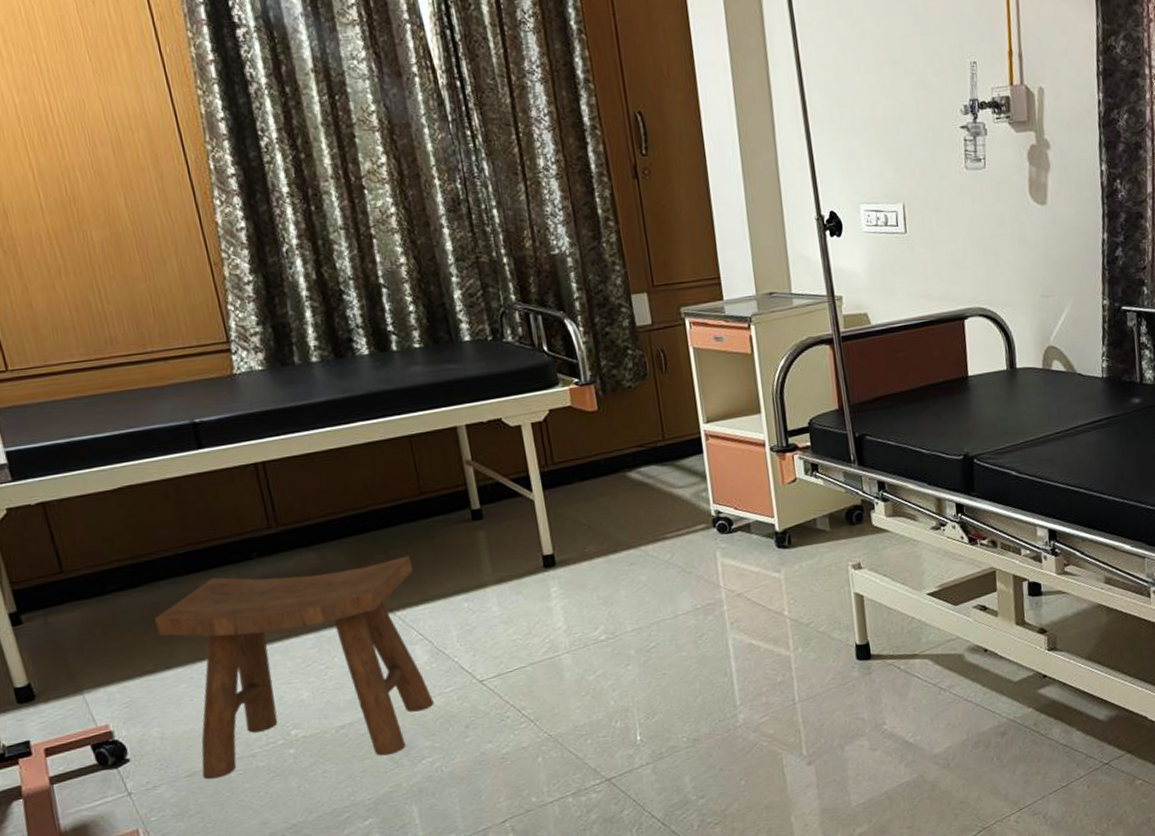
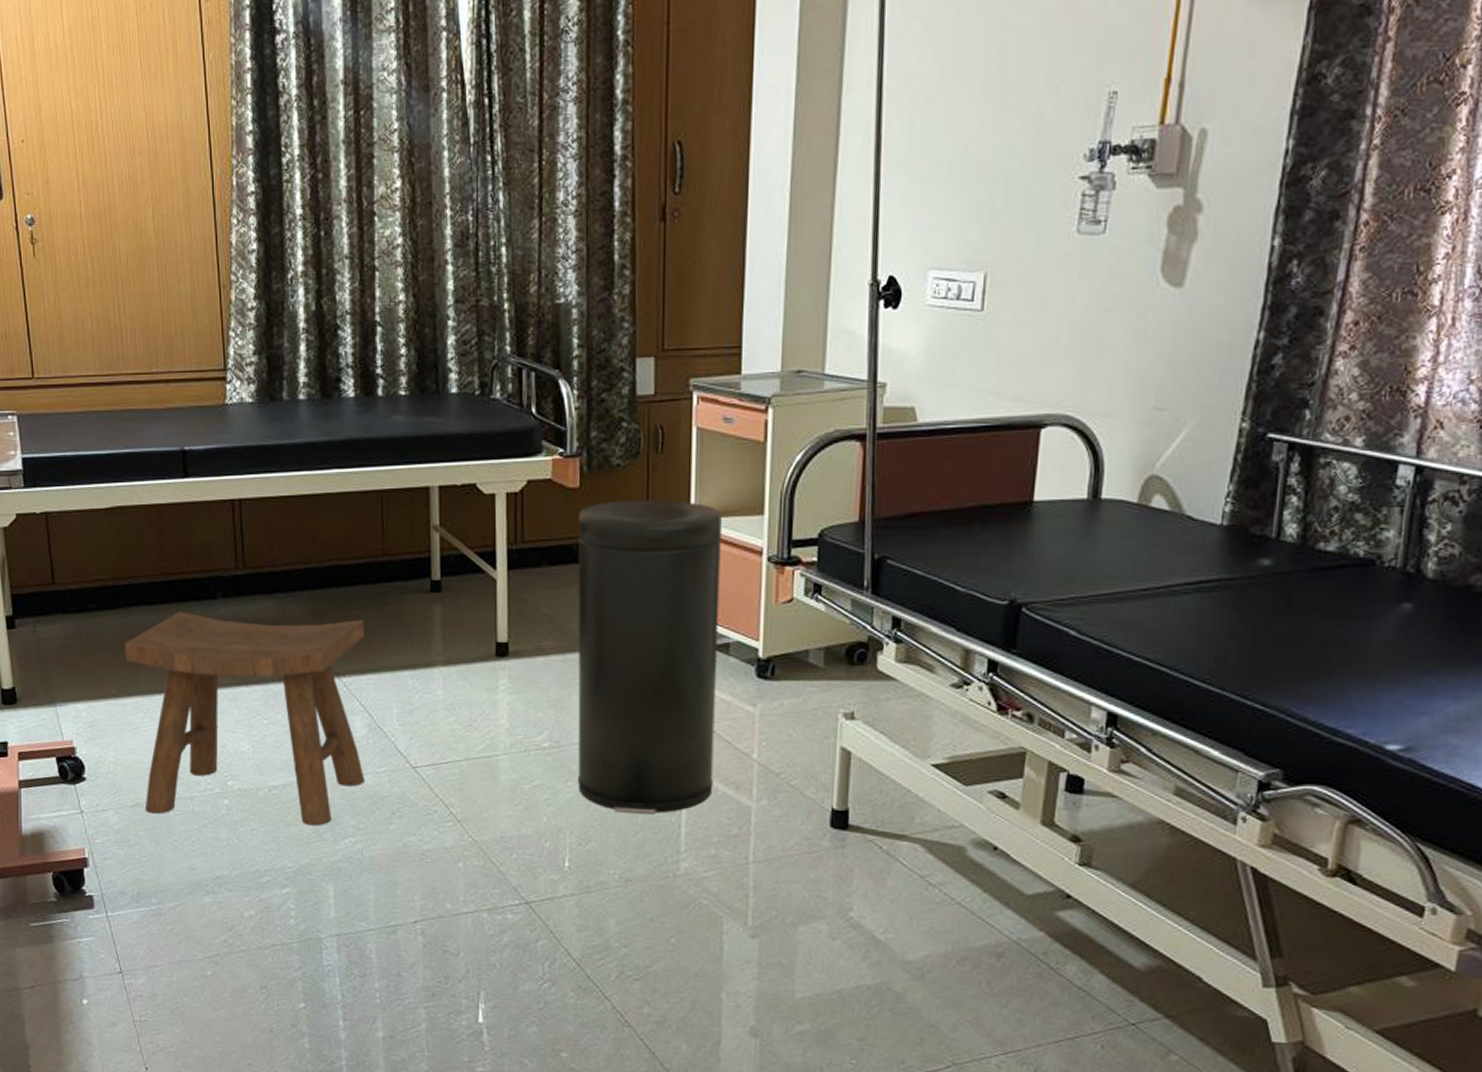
pedal bin: none [601,410,756,684] -> present [578,500,722,816]

